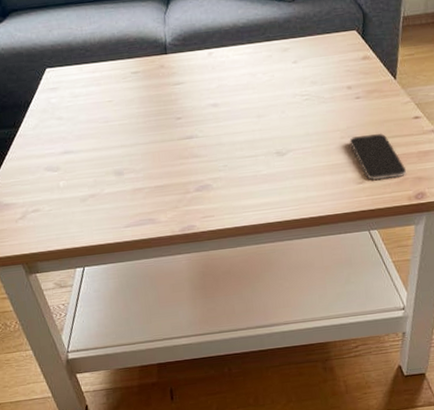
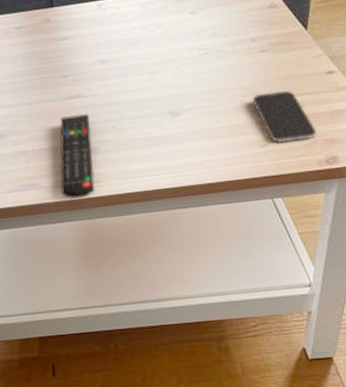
remote control: none [175,153,209,233] -> present [60,113,95,199]

